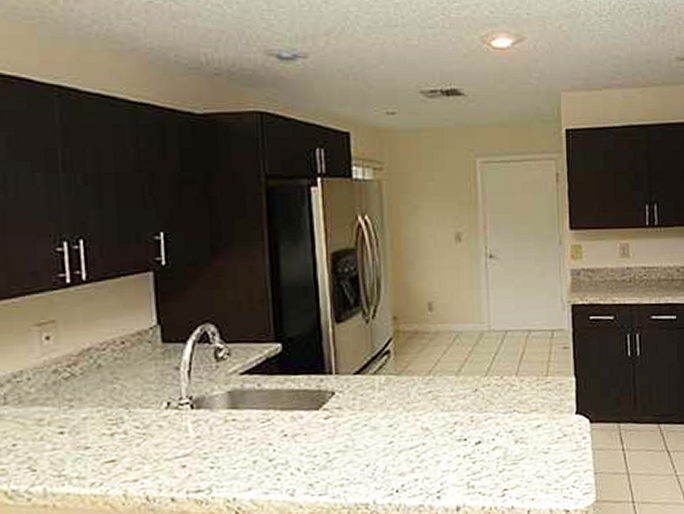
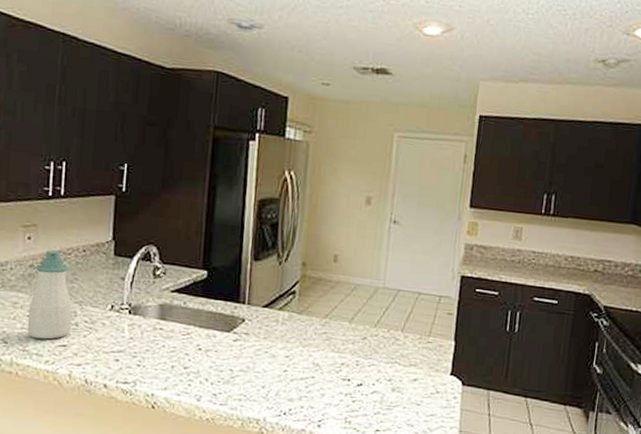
soap bottle: none [59,348,119,459] -> present [27,250,72,339]

